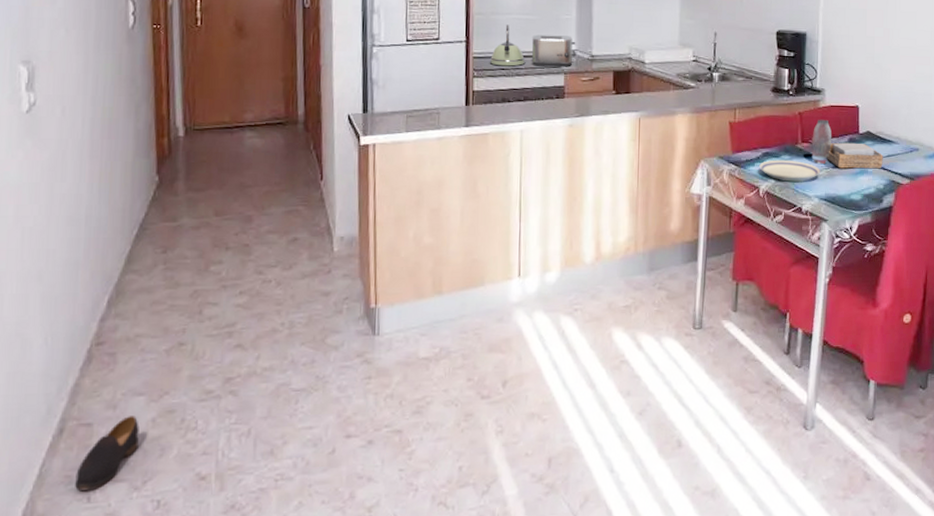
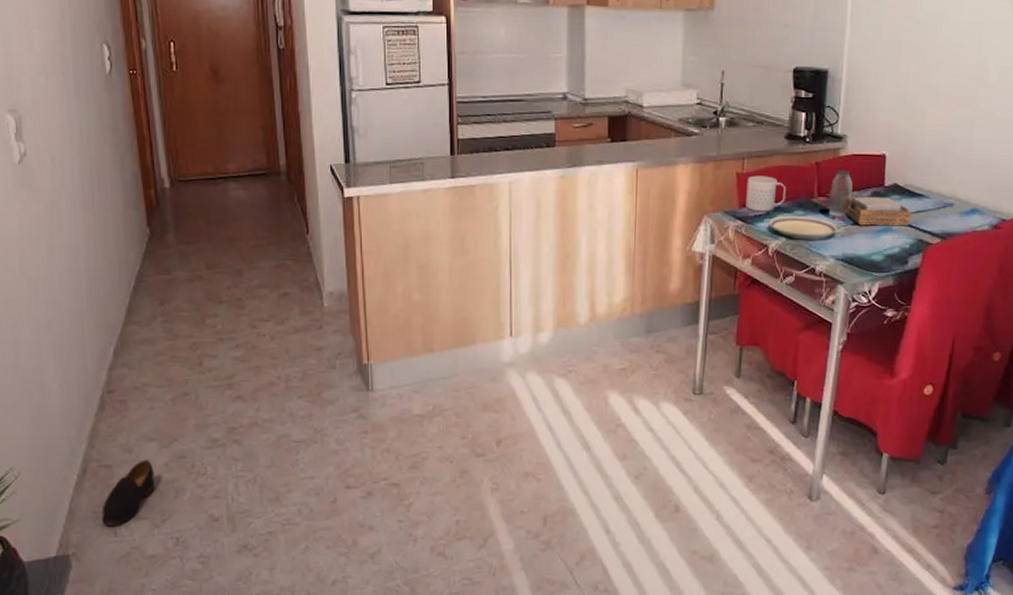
kettle: present [490,24,526,67] -> none [475,65,513,112]
toaster: present [531,34,576,67] -> none [518,76,567,112]
mug: none [738,124,773,157] -> present [746,175,786,212]

